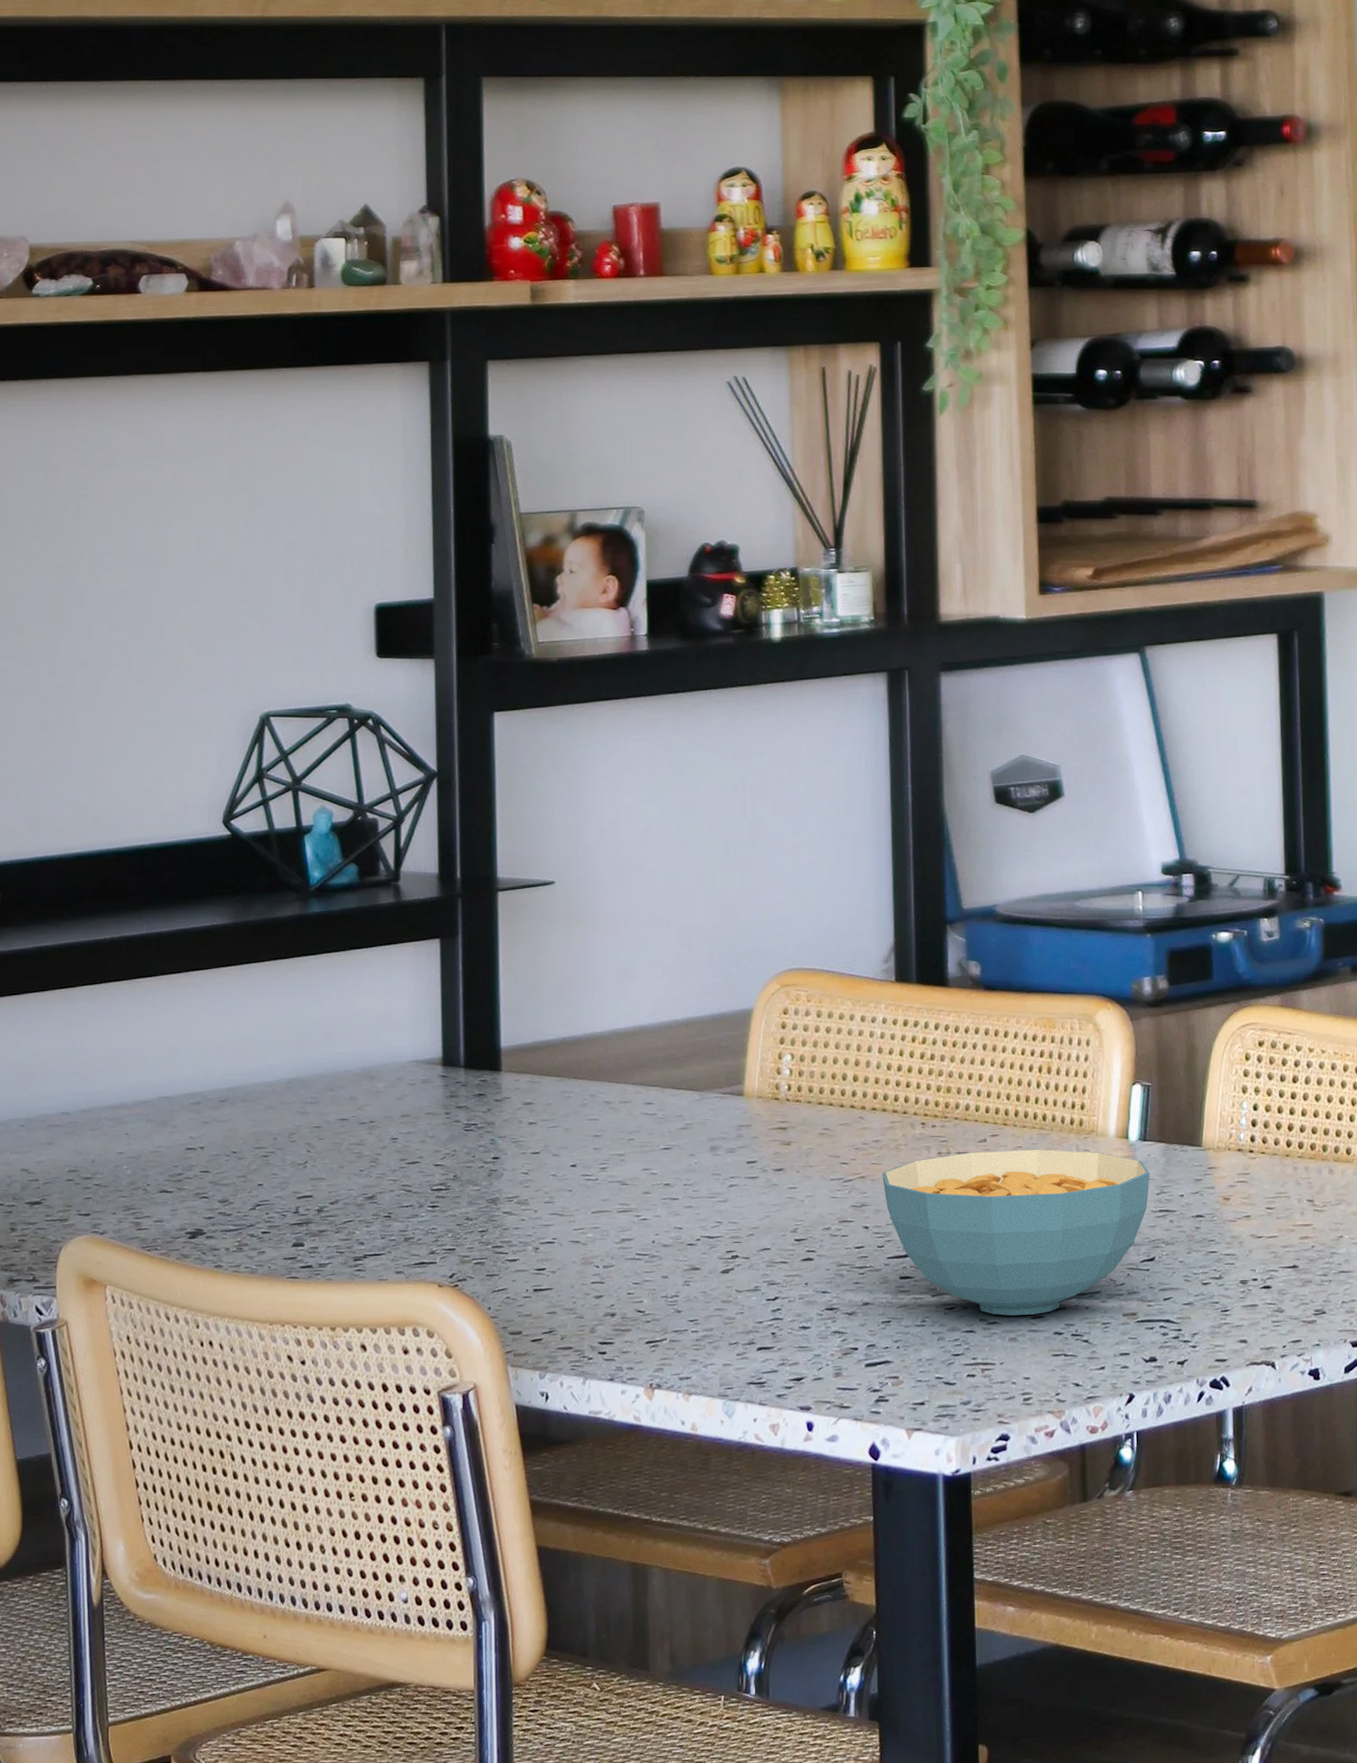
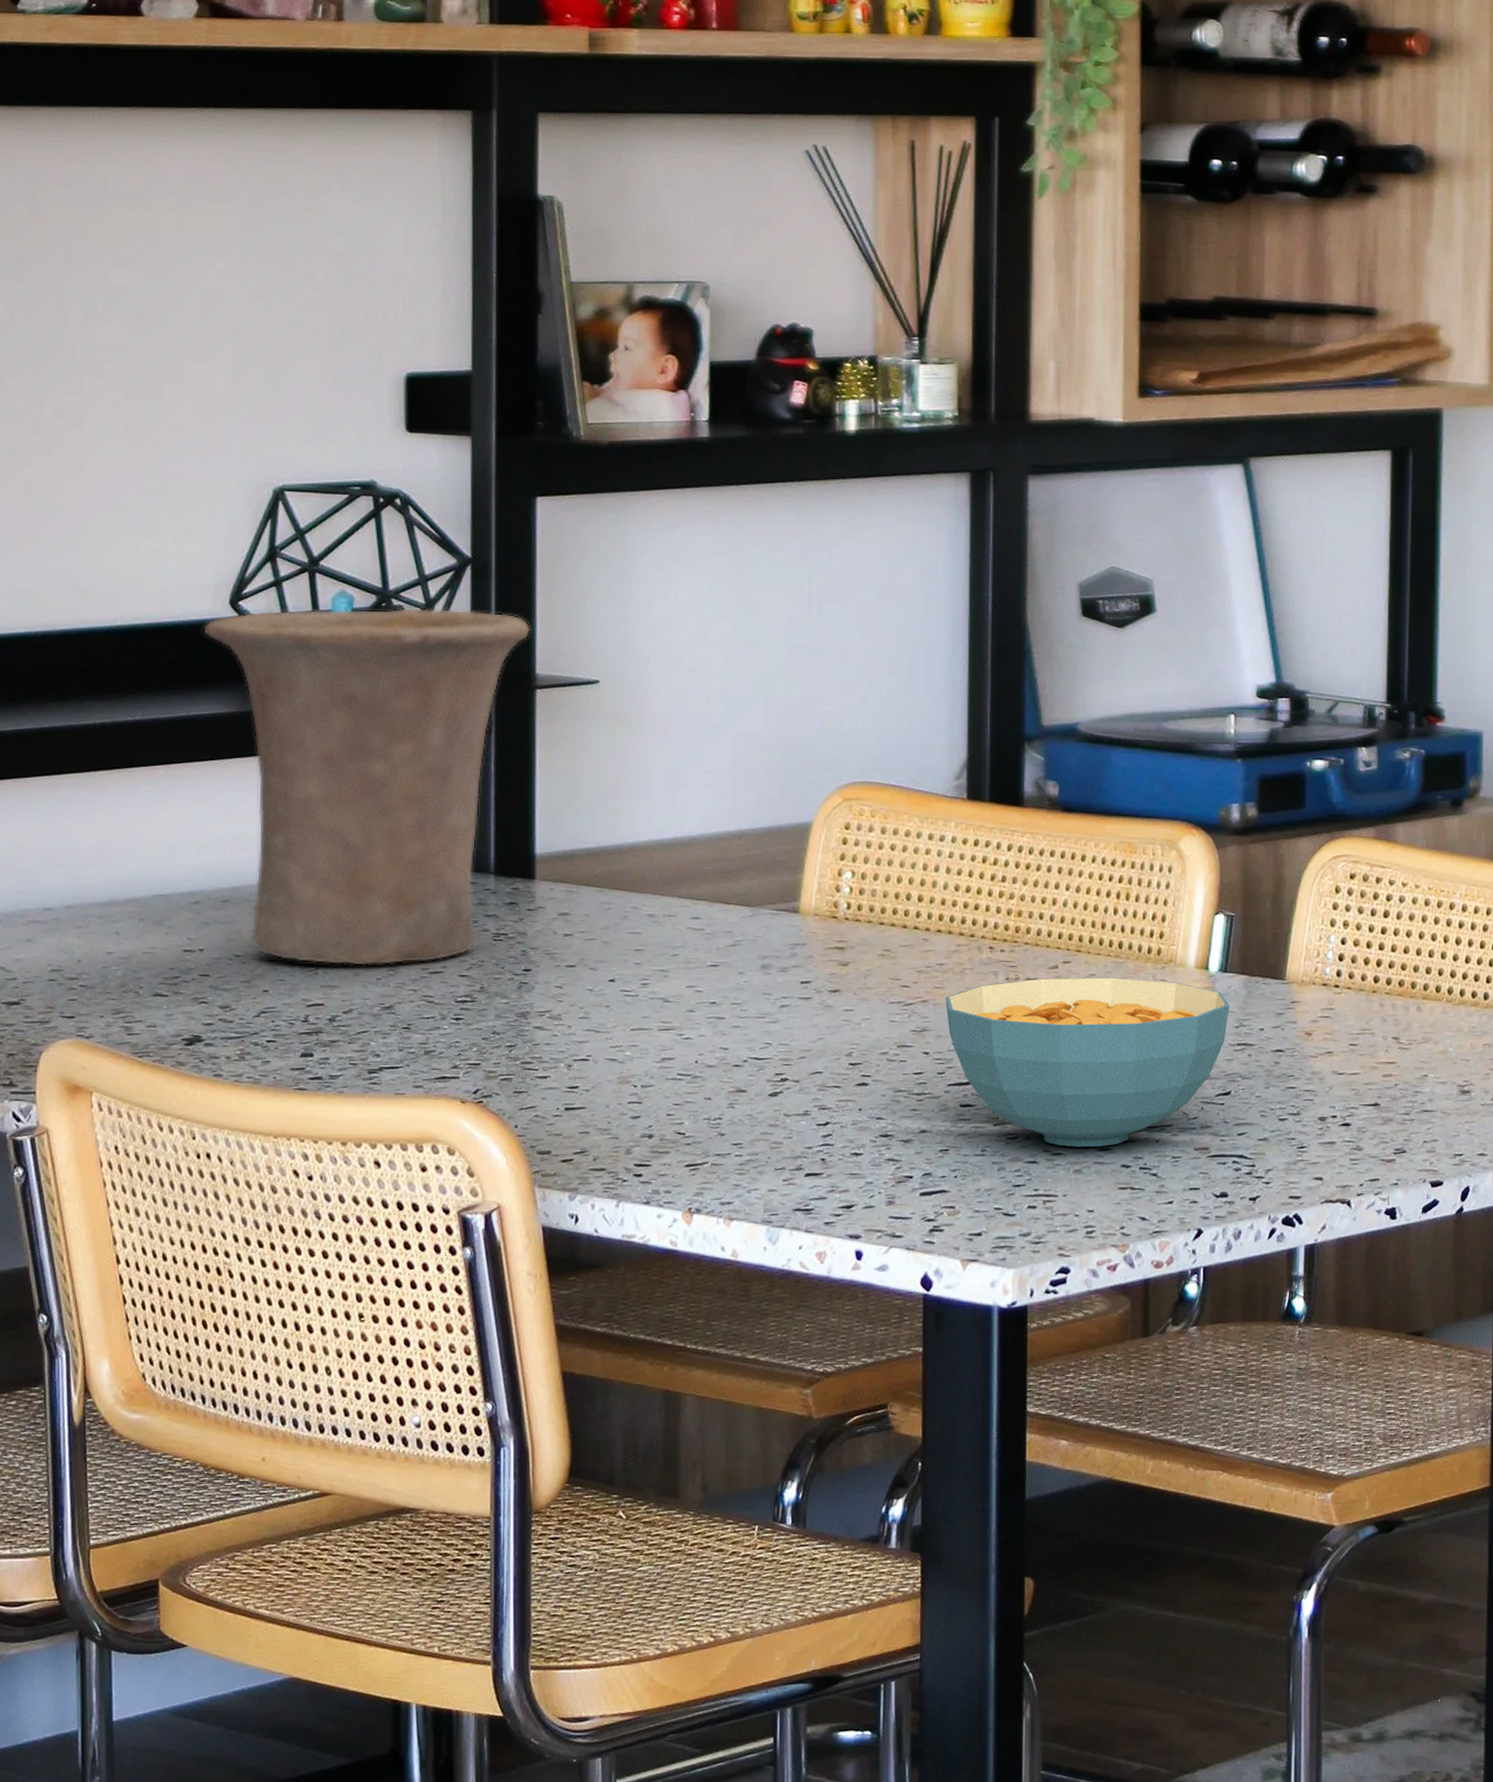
vase: none [200,819,492,1159] -> present [203,607,531,966]

